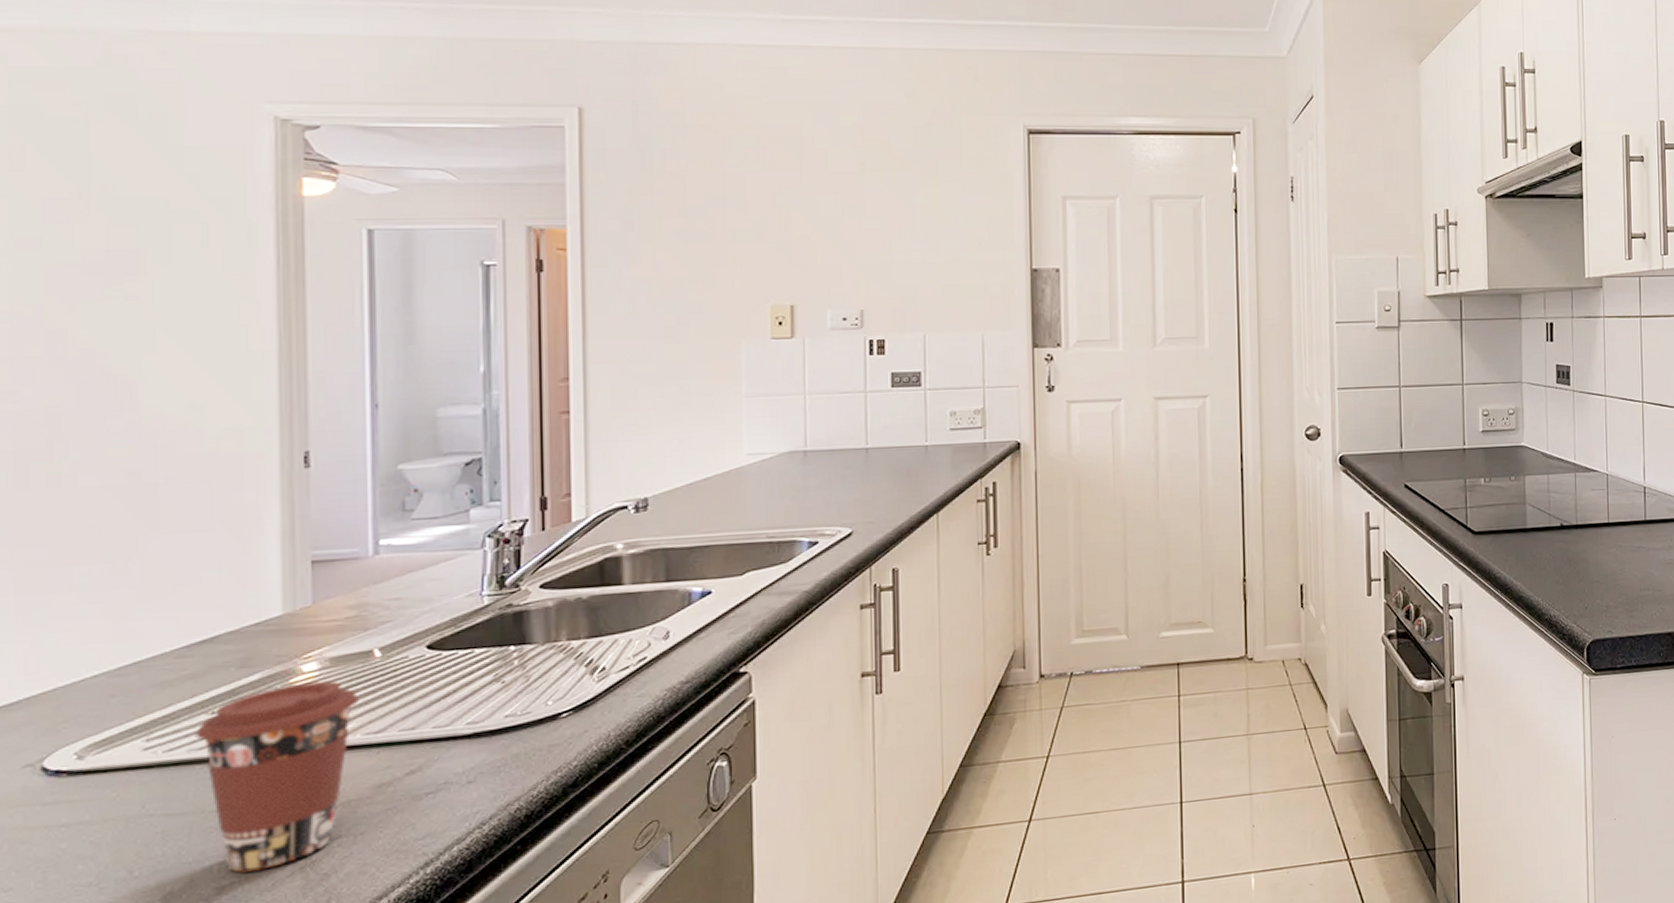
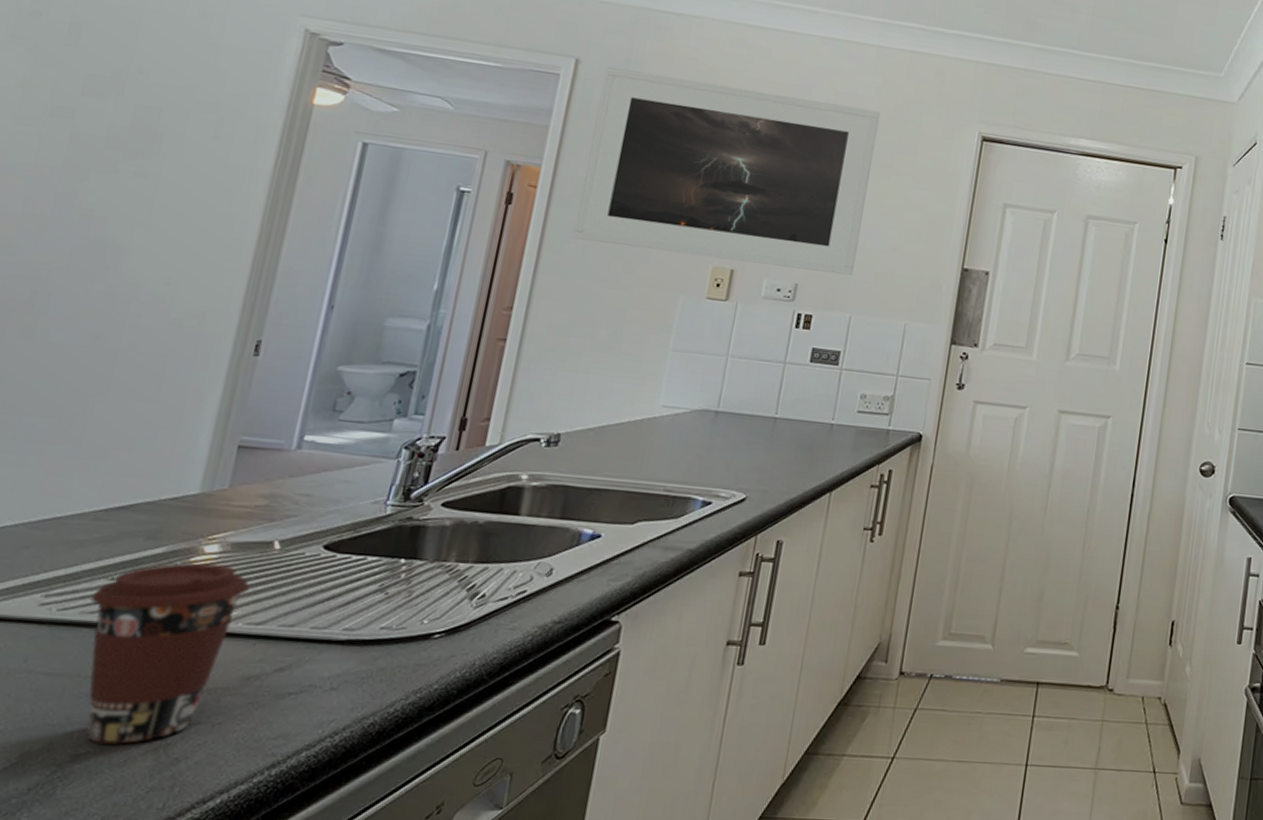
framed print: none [613,112,919,298] -> present [572,67,881,276]

